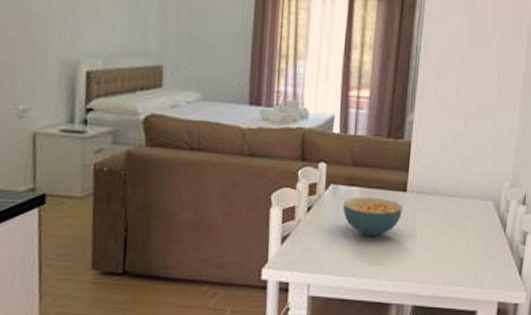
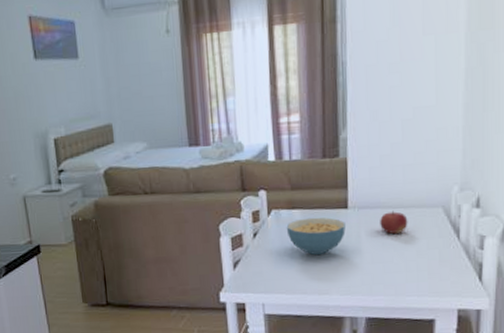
fruit: none [435,199,462,222] -> present [380,210,408,234]

